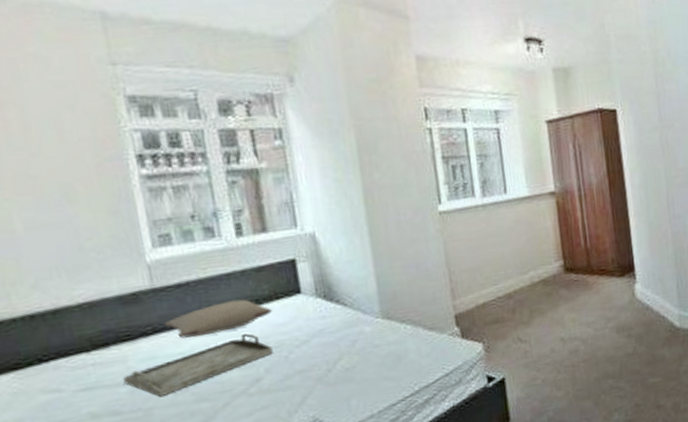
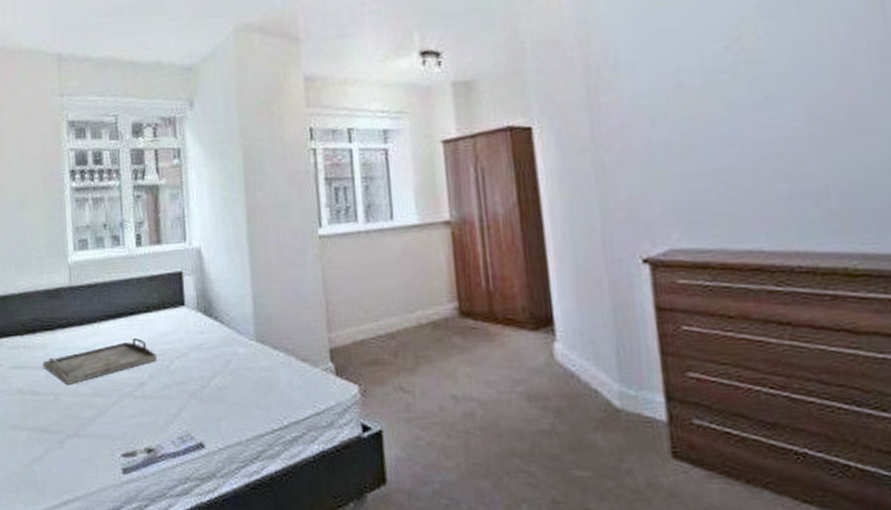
pillow: present [163,299,272,338] -> none [75,305,159,335]

